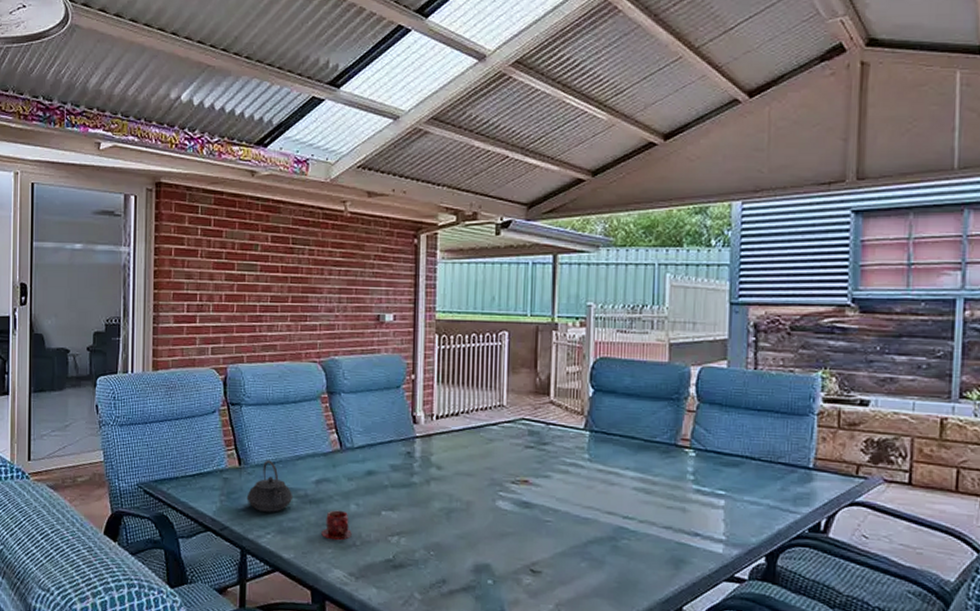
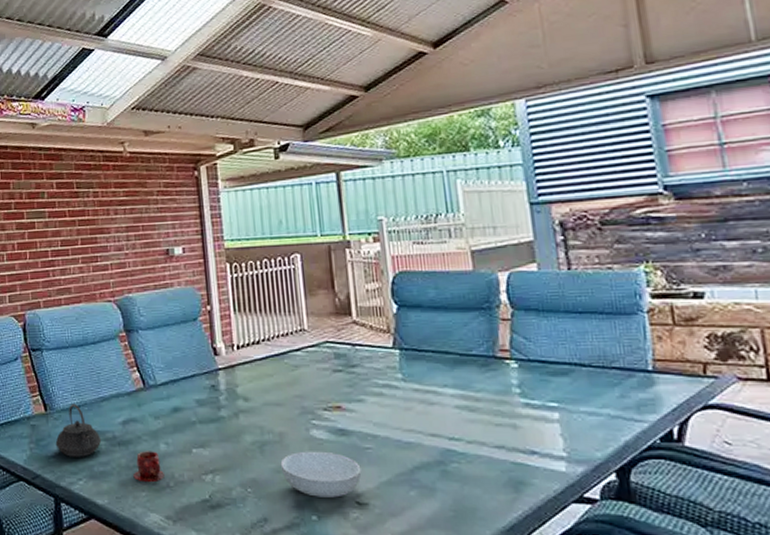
serving bowl: none [464,520,539,565] -> present [280,451,362,498]

